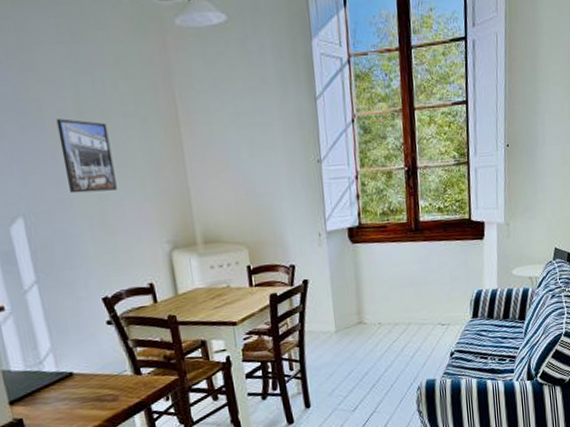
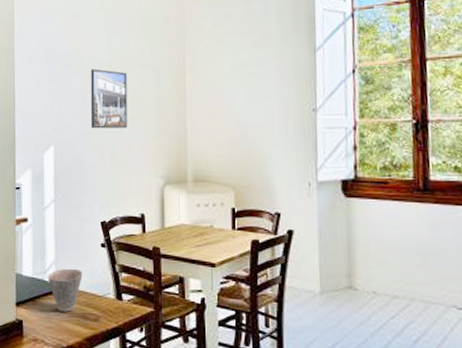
cup: none [45,352,90,400] -> present [48,268,82,312]

